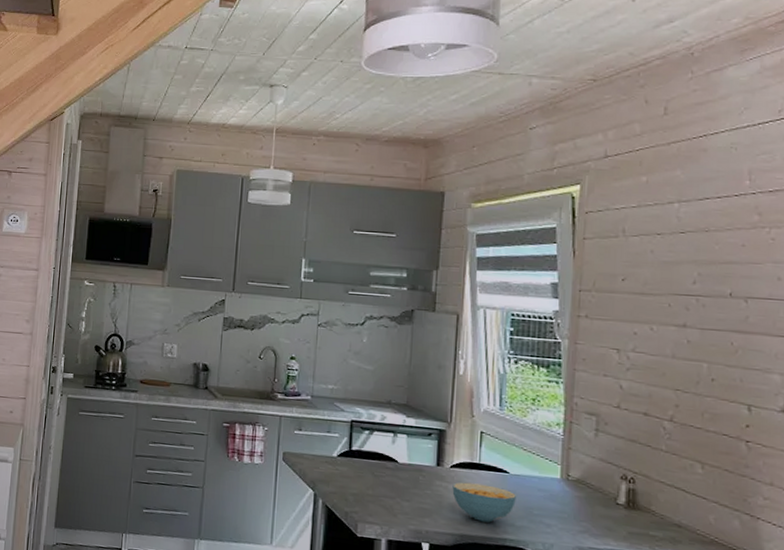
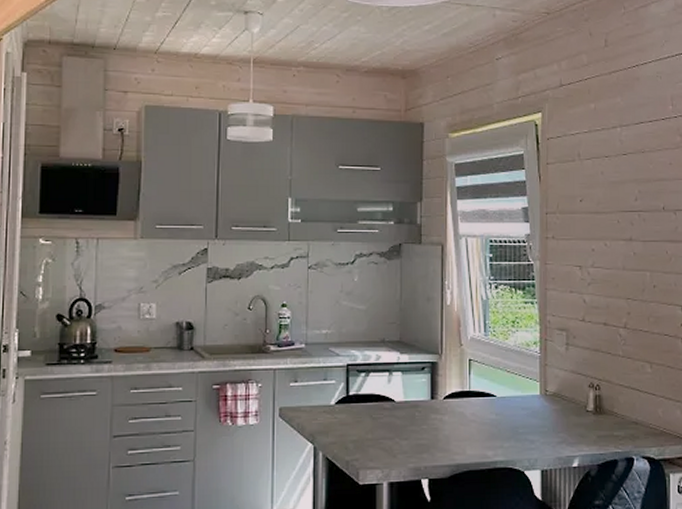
cereal bowl: present [452,482,516,523] -> none [446,411,503,448]

